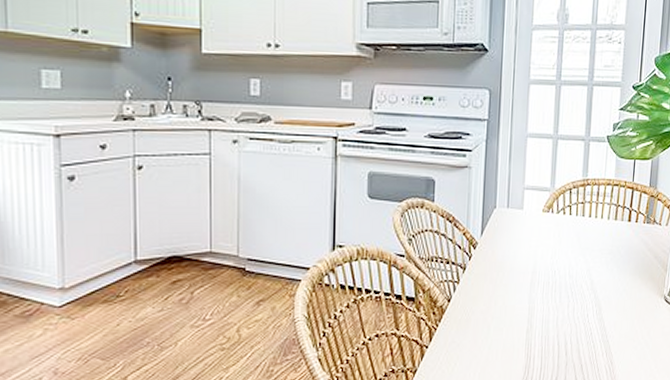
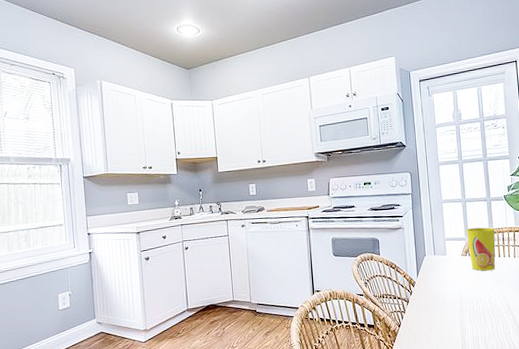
cup: none [553,176,590,235] -> present [466,227,496,271]

